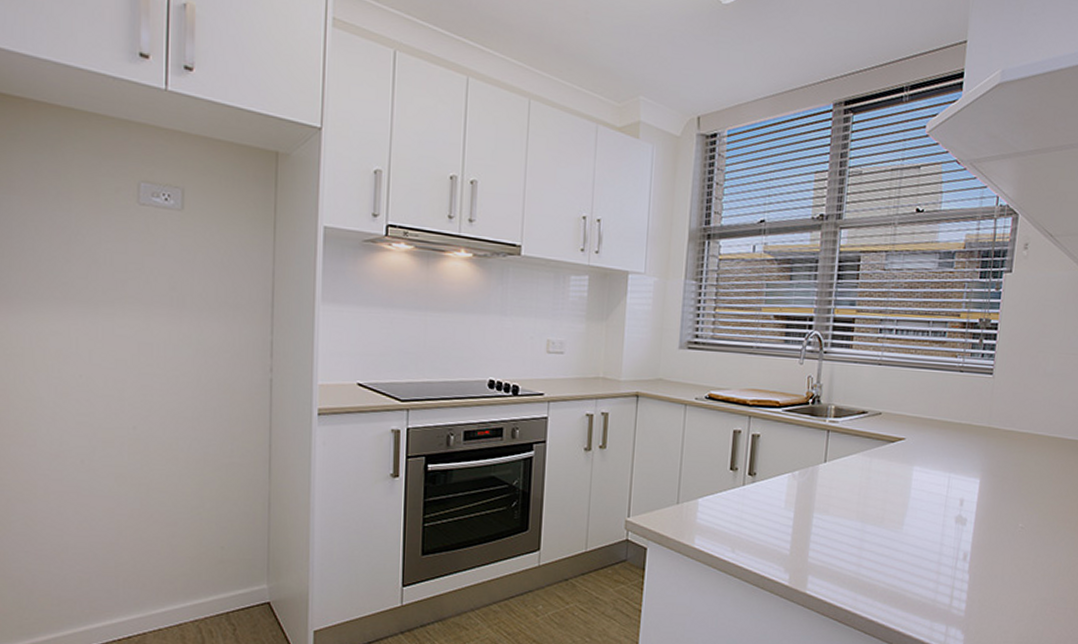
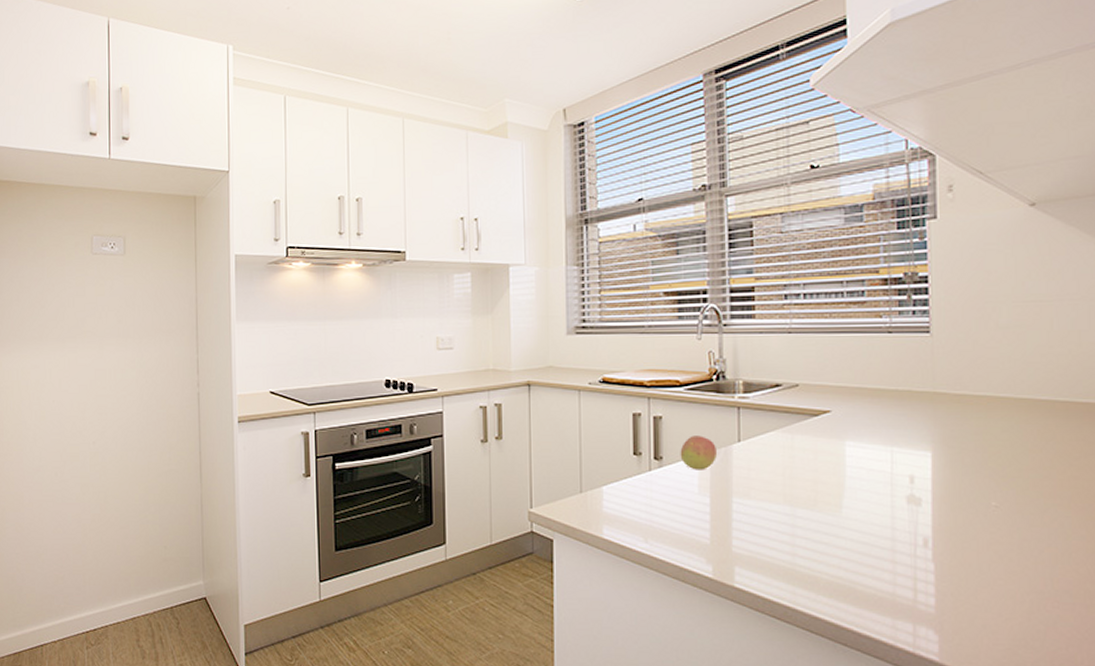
fruit: none [772,454,805,487] -> present [680,436,717,470]

